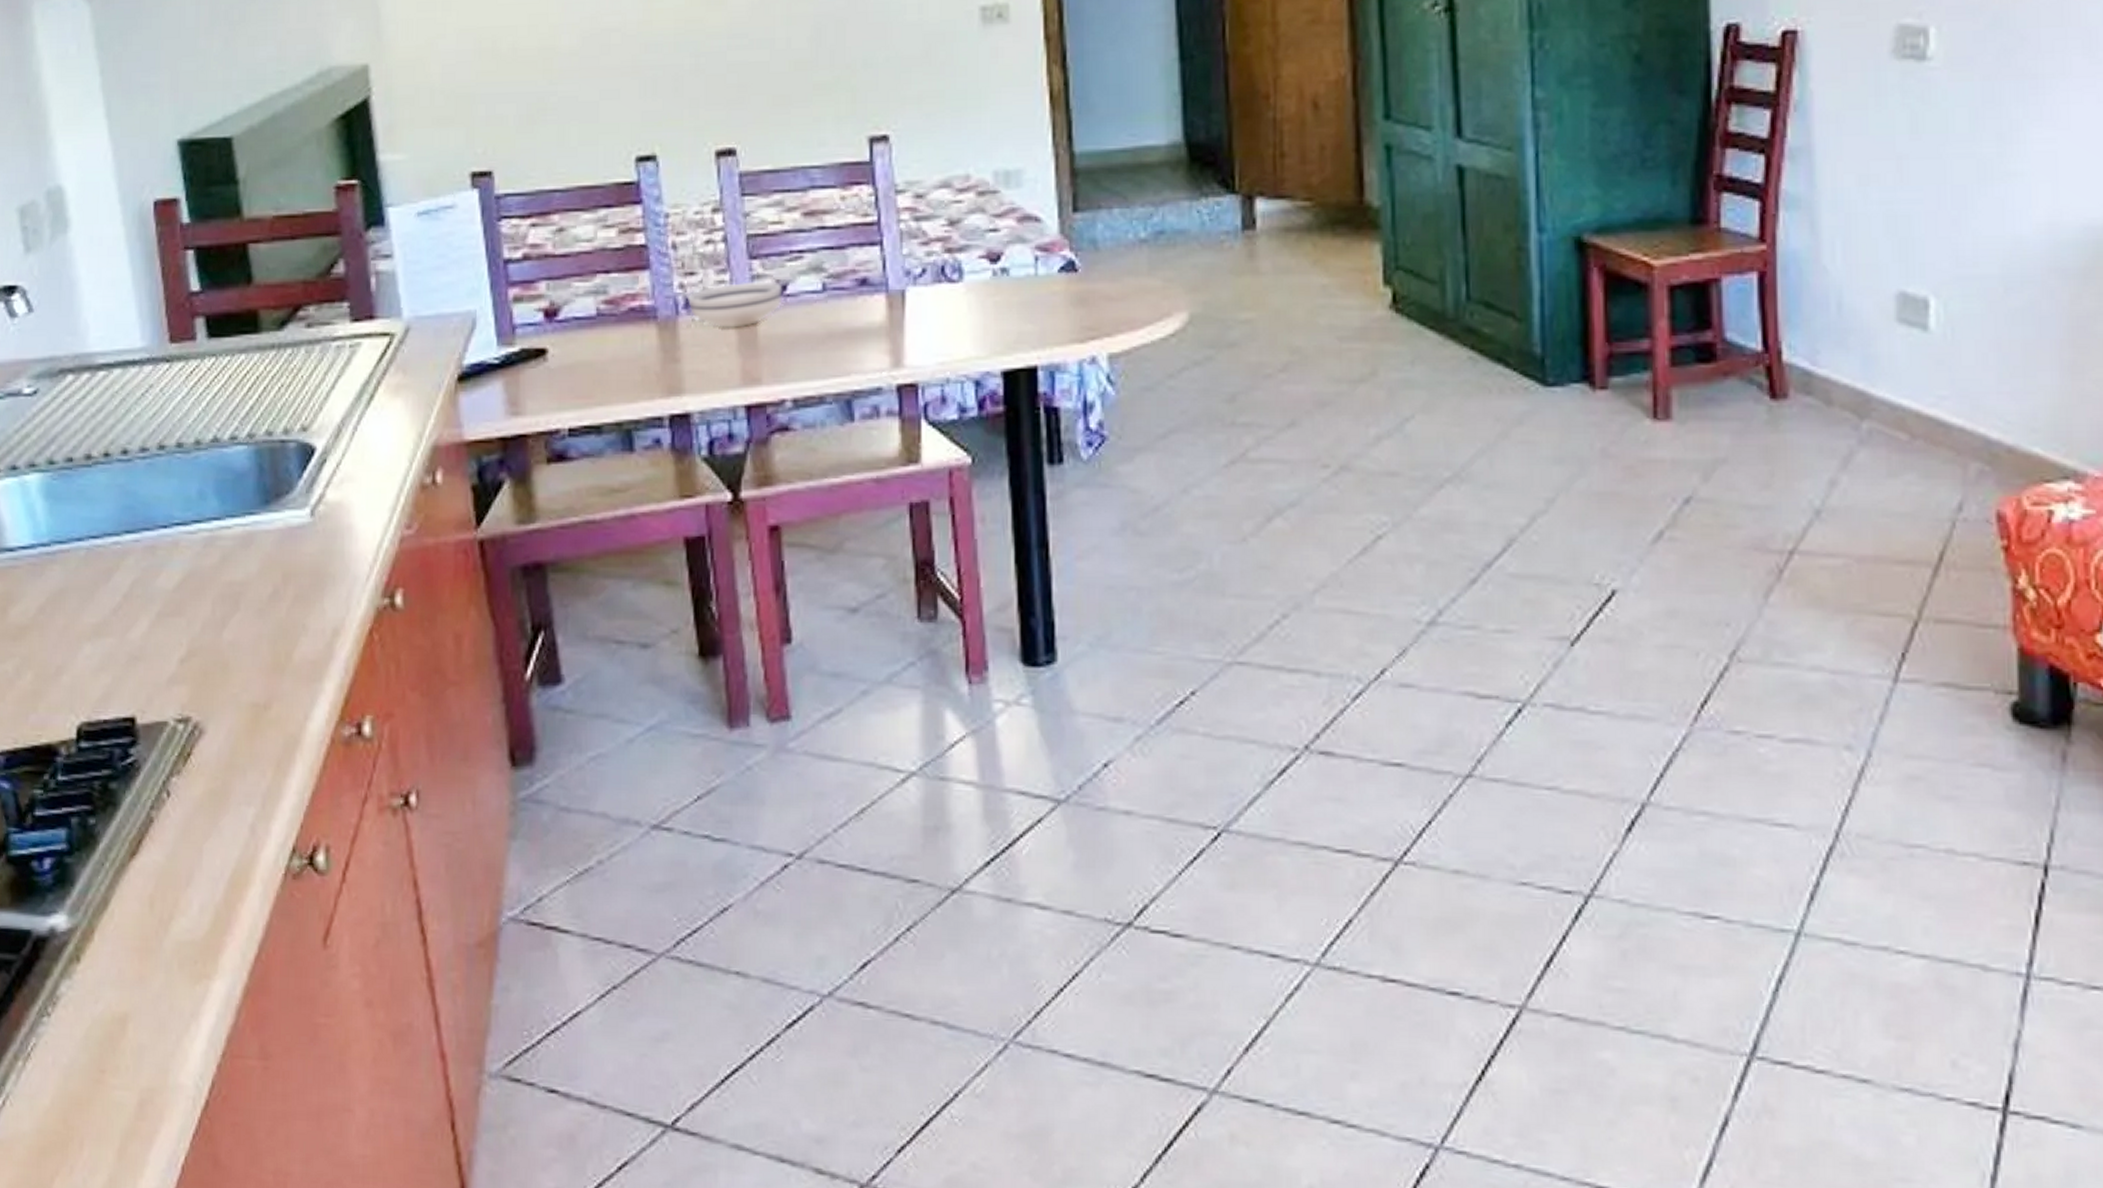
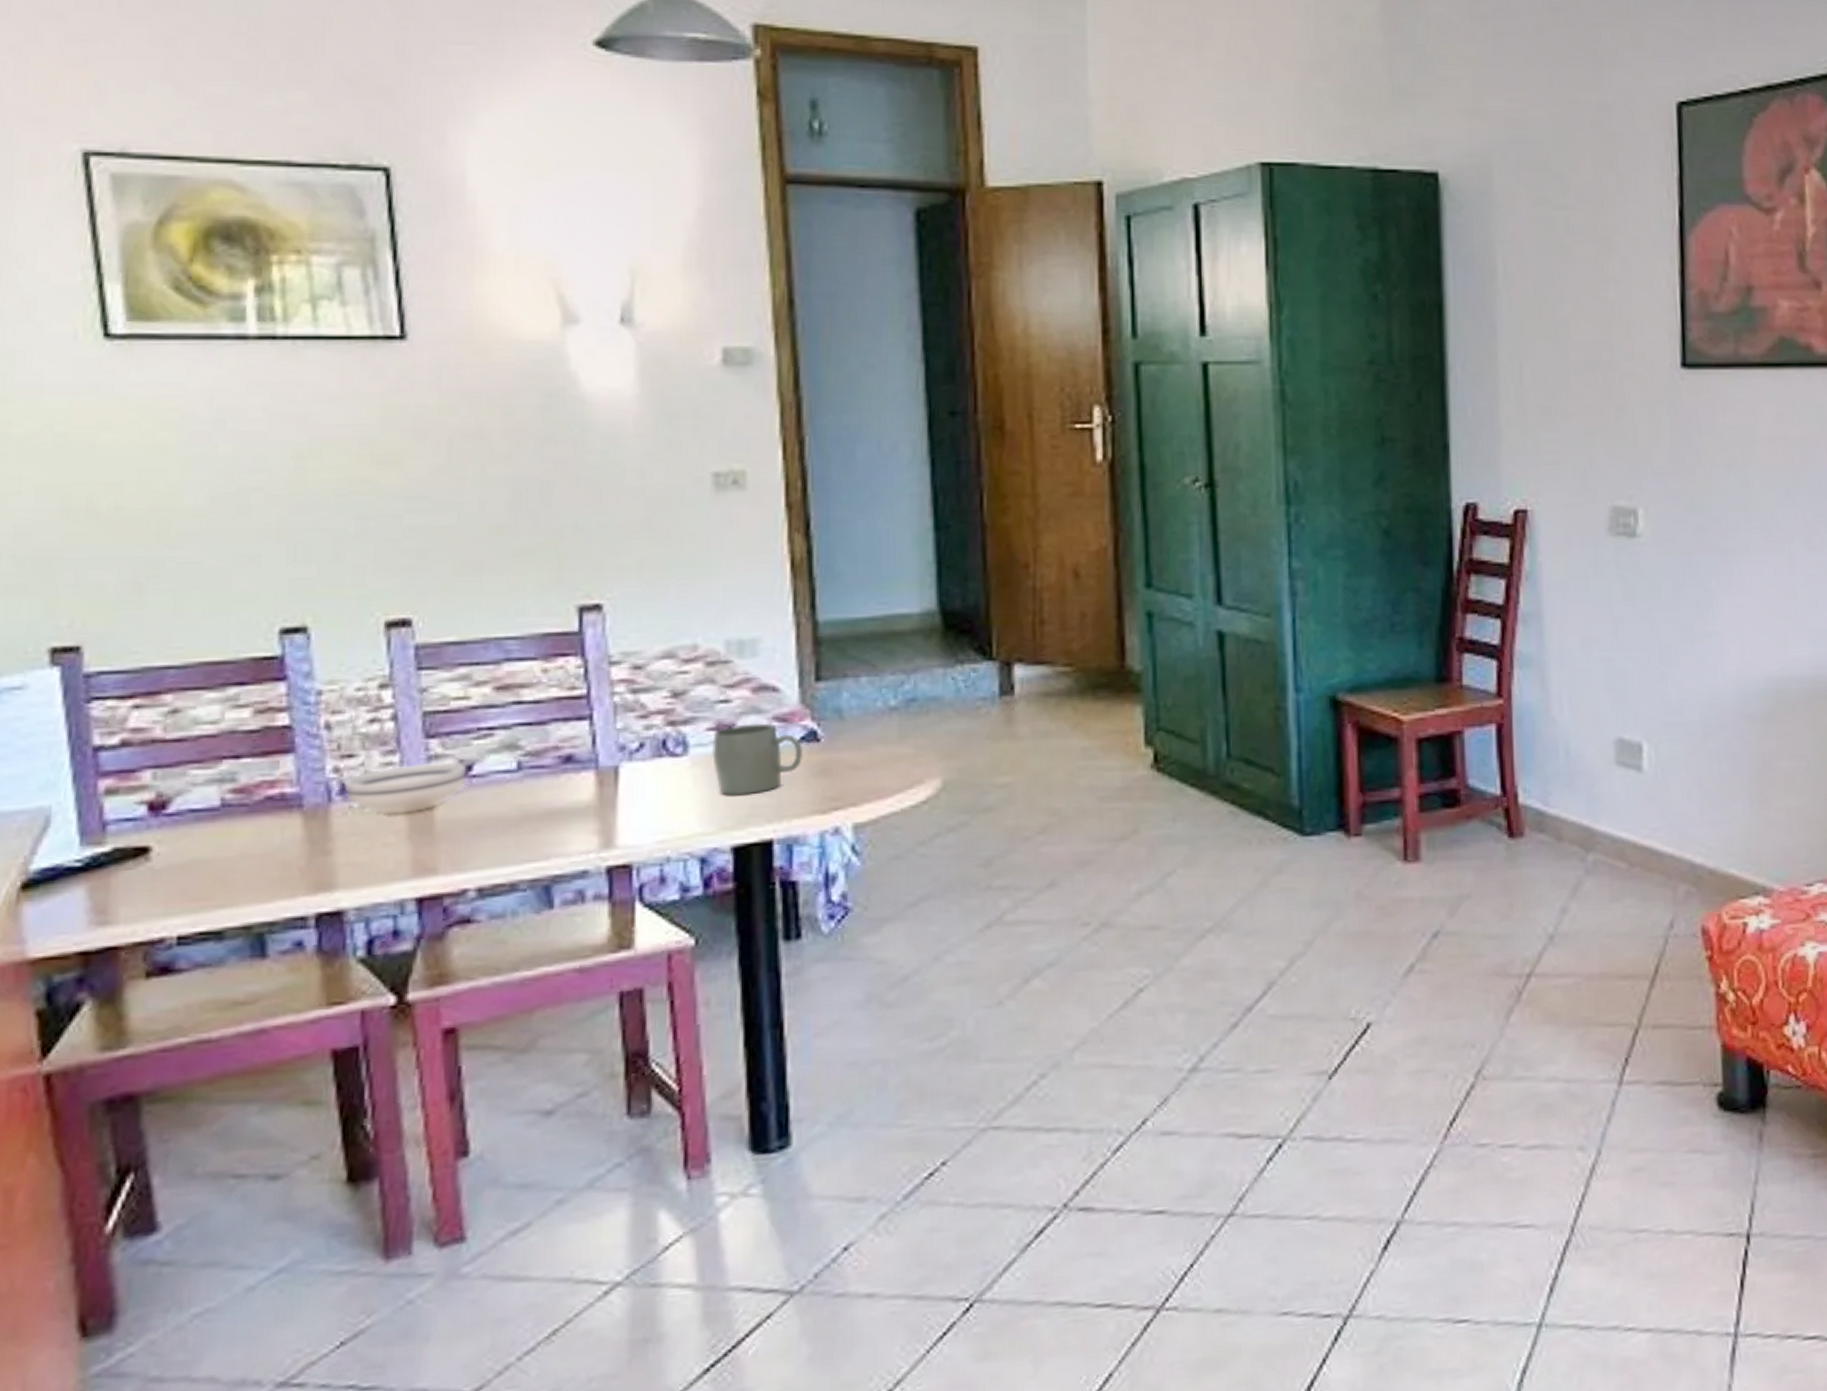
mug: none [984,252,1064,322] -> present [712,723,804,796]

